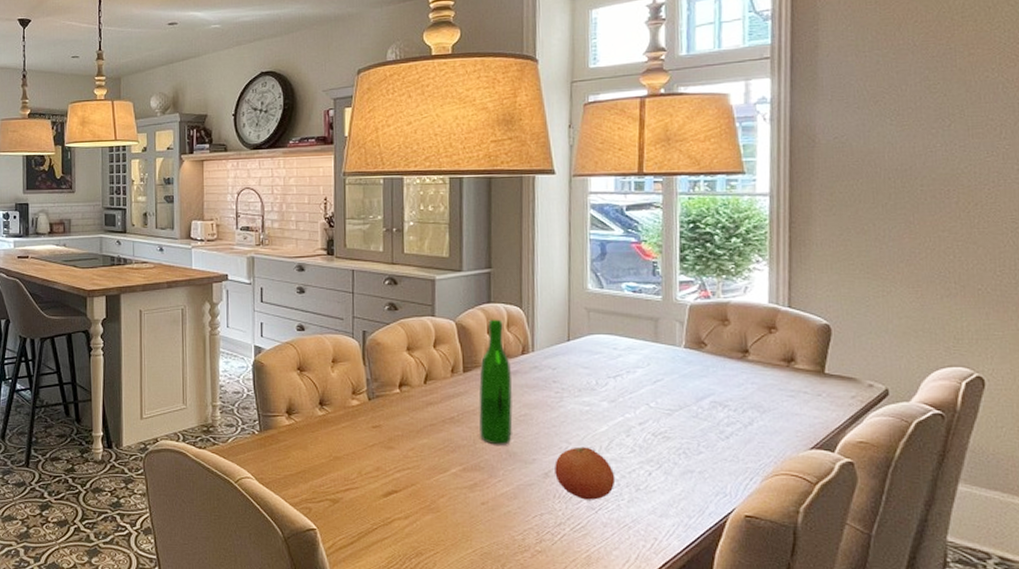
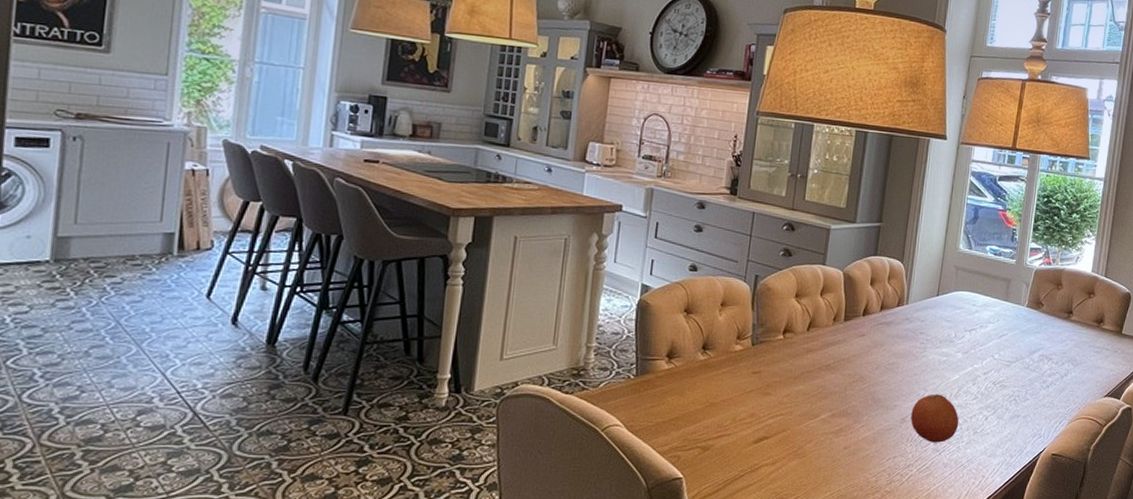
wine bottle: present [478,319,513,445] -> none [851,271,887,392]

